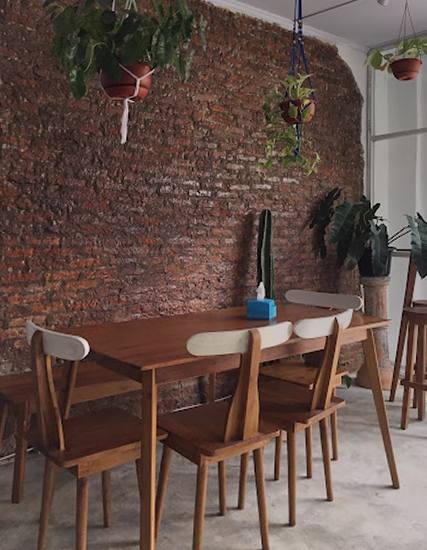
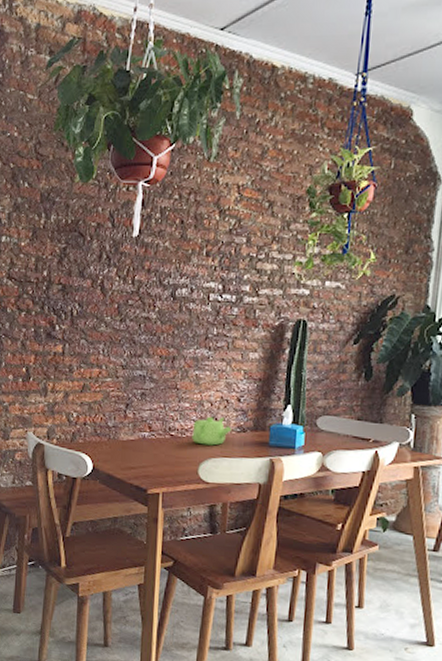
teapot: none [180,296,214,322] -> present [192,416,232,446]

